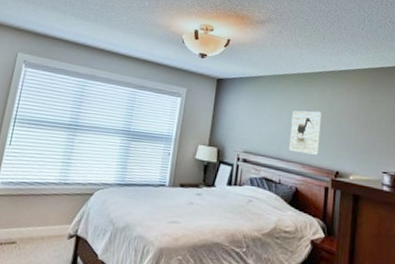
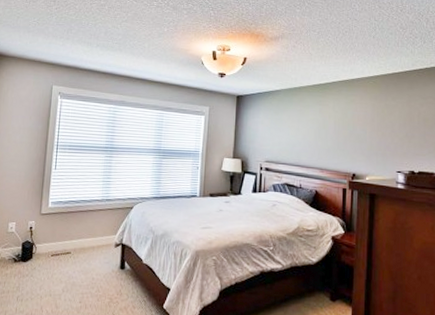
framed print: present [289,110,323,155] -> none [308,119,338,160]

